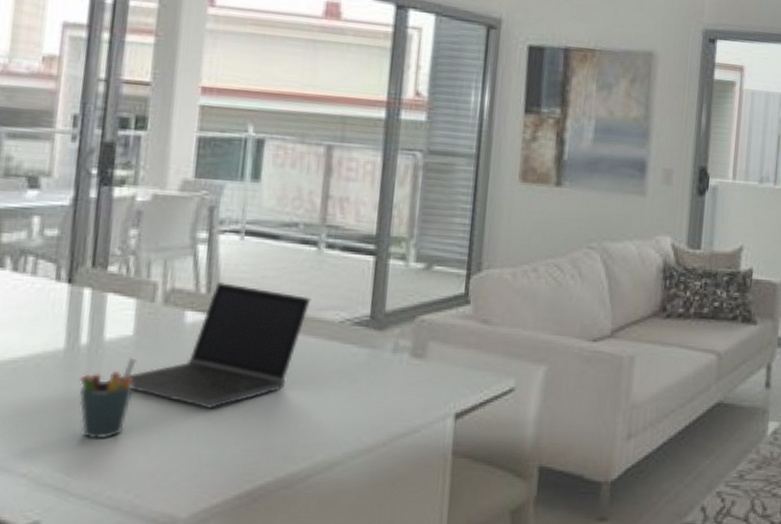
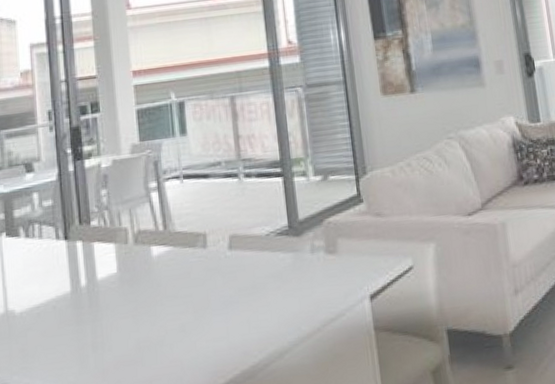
pen holder: present [79,357,137,440] -> none [85,290,125,359]
laptop computer: present [118,281,311,408] -> none [112,218,241,322]

